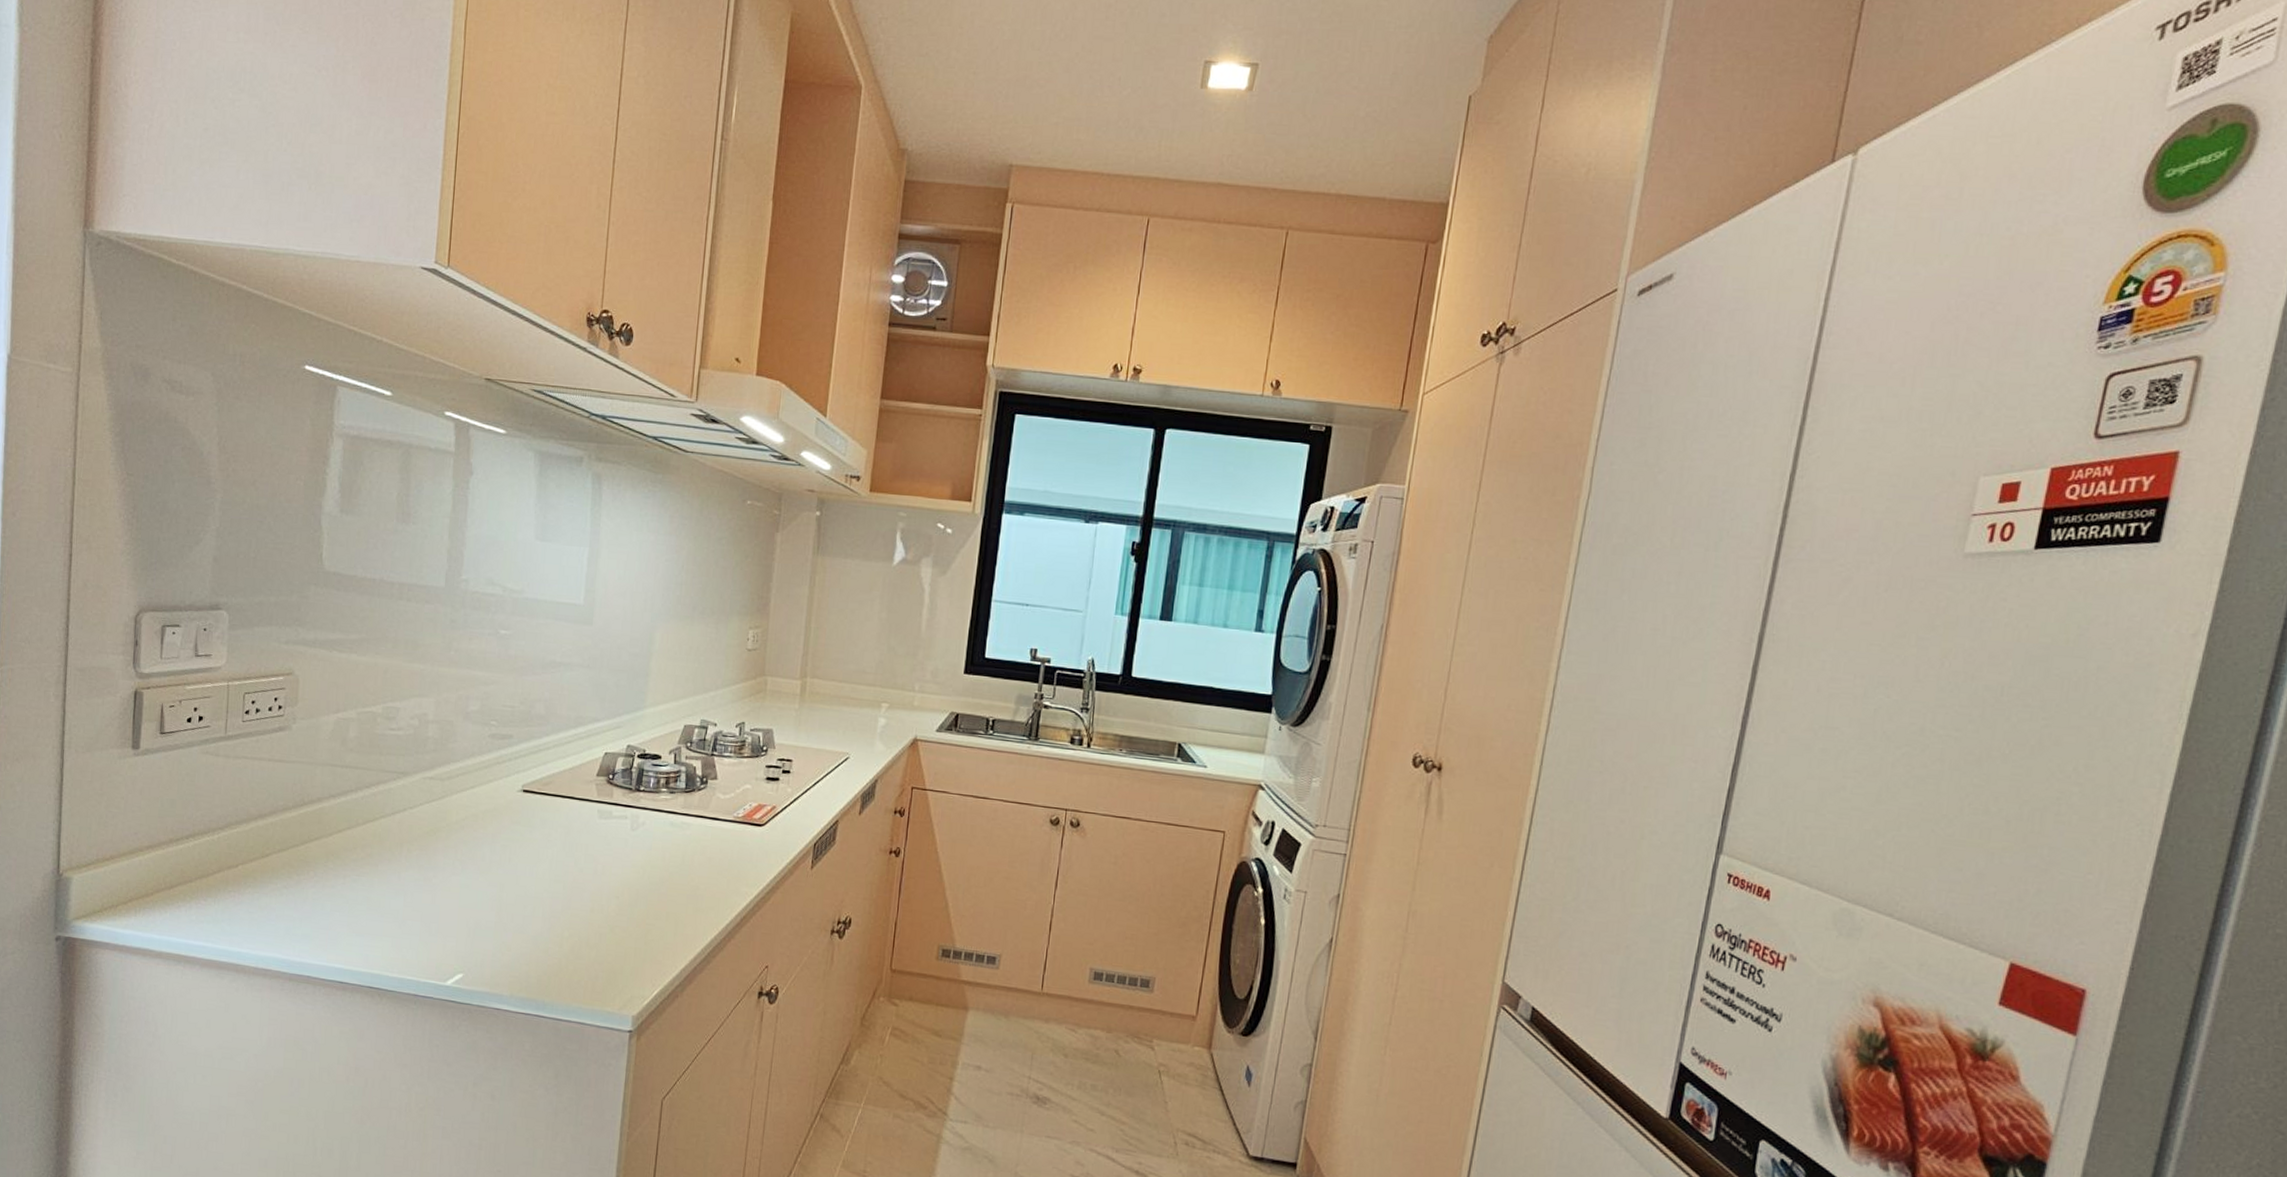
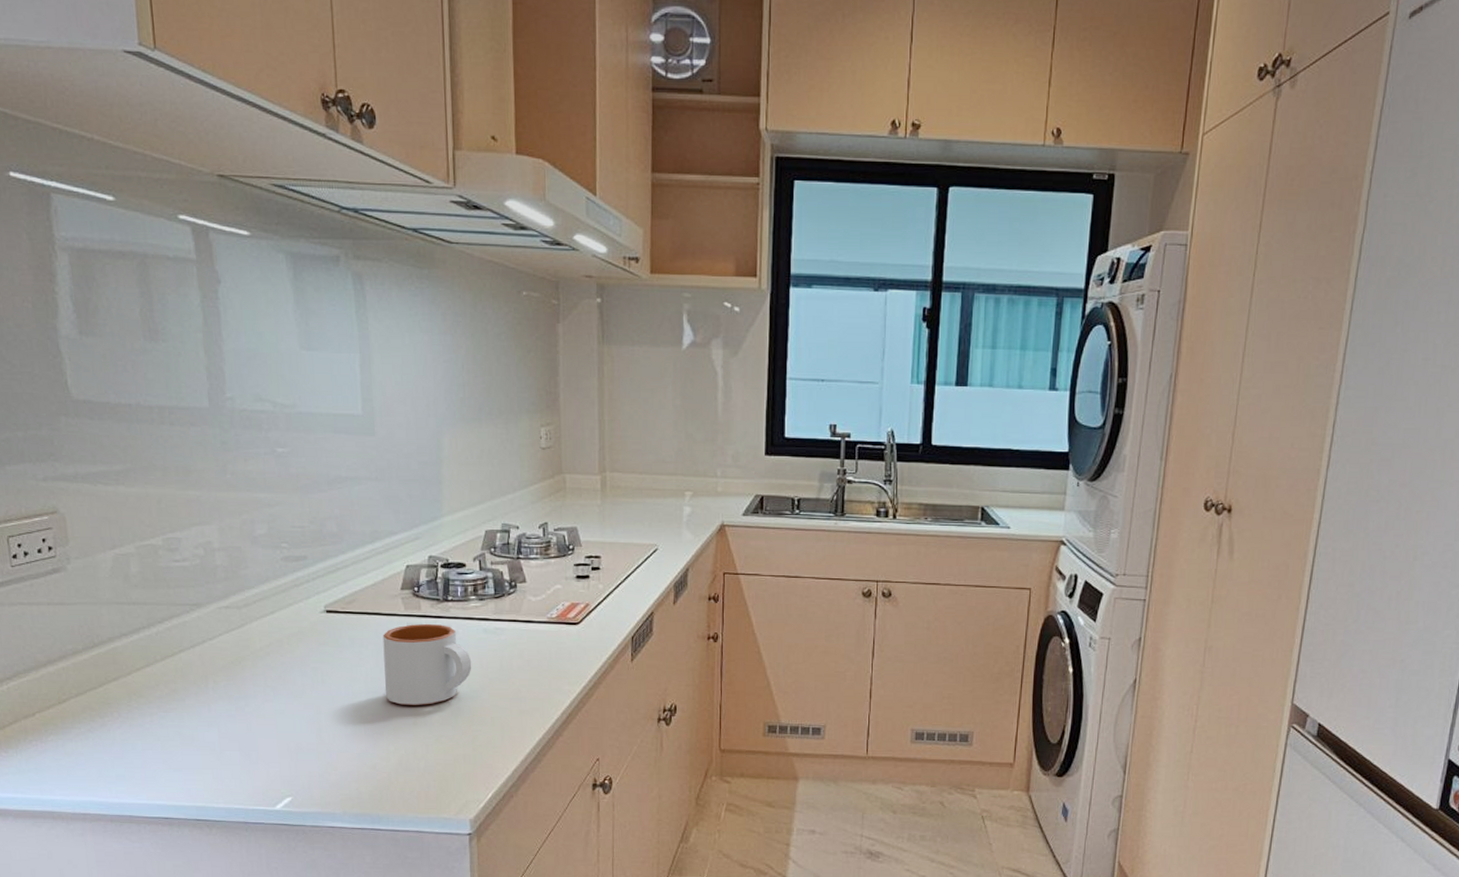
mug: none [567,811,655,894] -> present [382,623,472,706]

